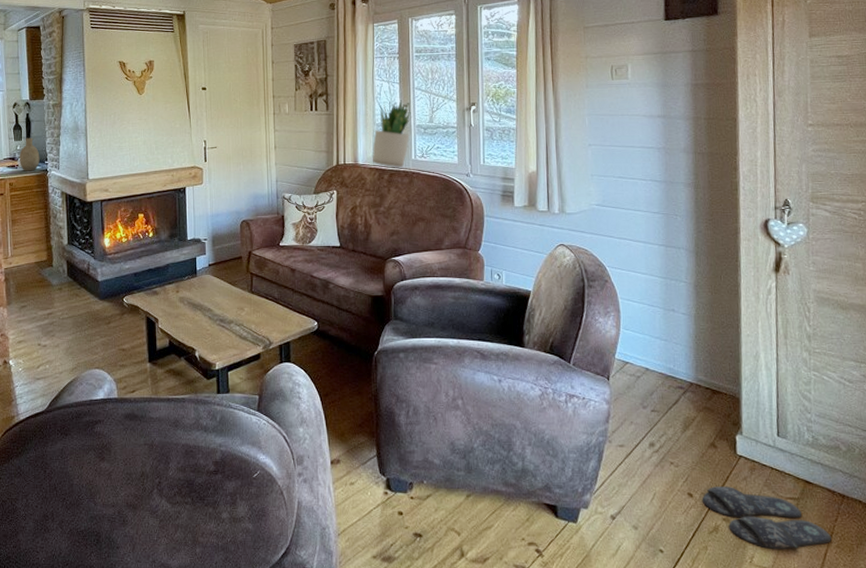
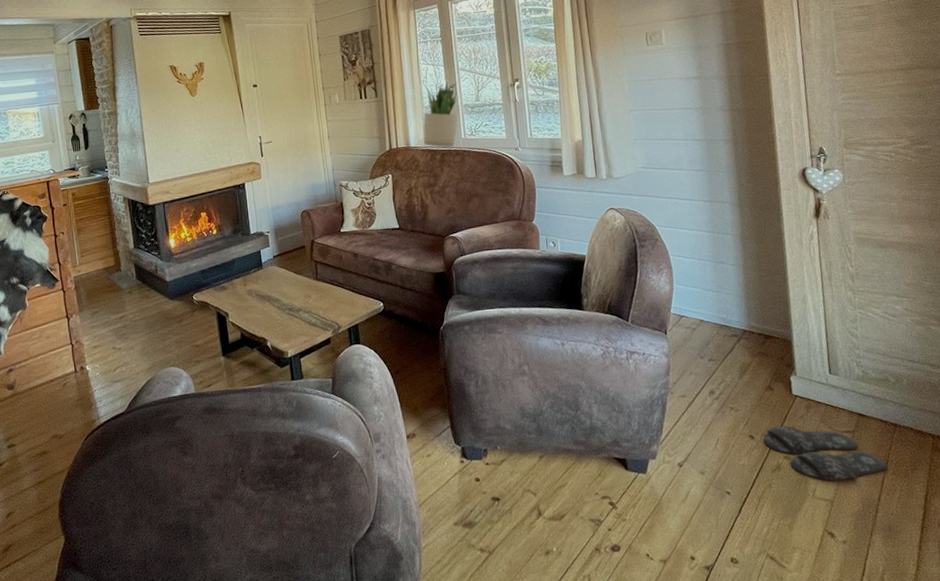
decorative vase: present [20,137,40,171] -> none [79,147,100,180]

